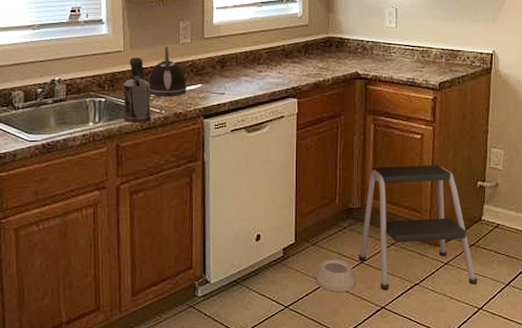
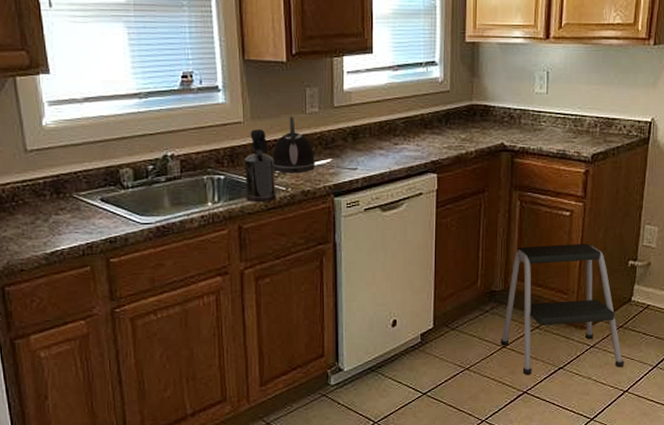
pet bowl: present [315,259,356,293] -> none [454,343,497,378]

